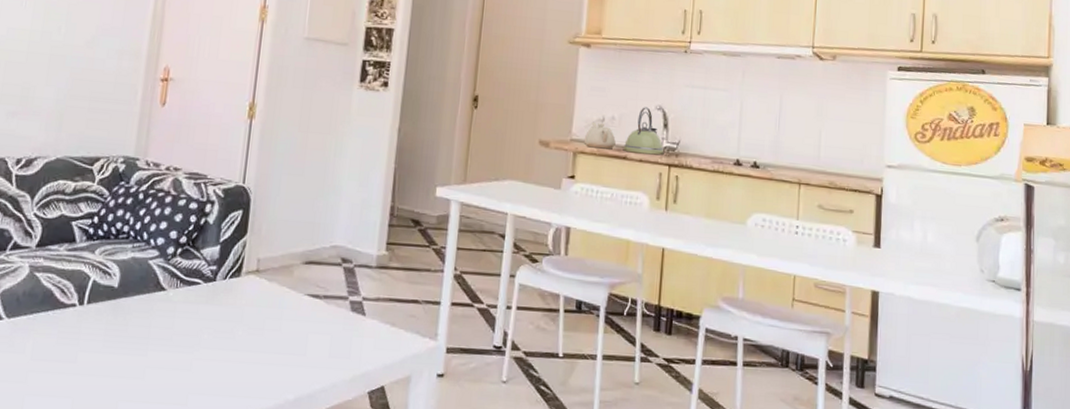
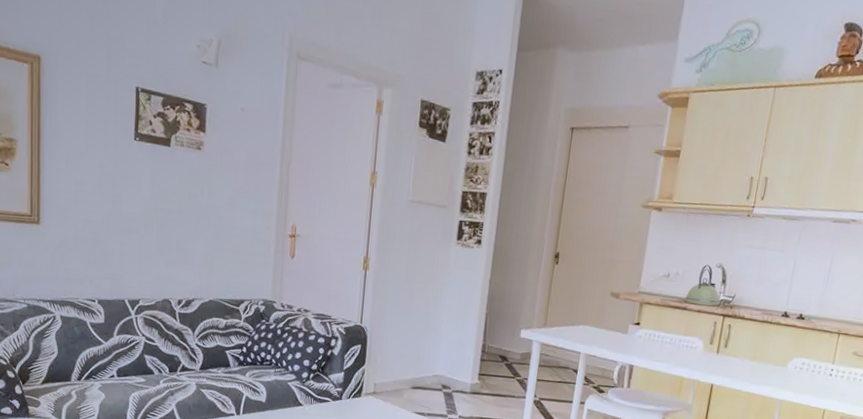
teapot: present [584,121,616,150] -> none [650,277,678,301]

